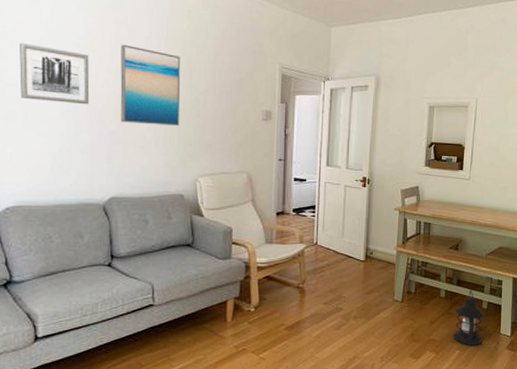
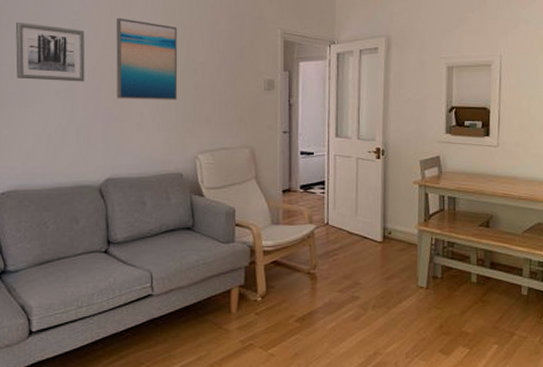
lantern: present [453,289,484,345] -> none [489,273,525,339]

